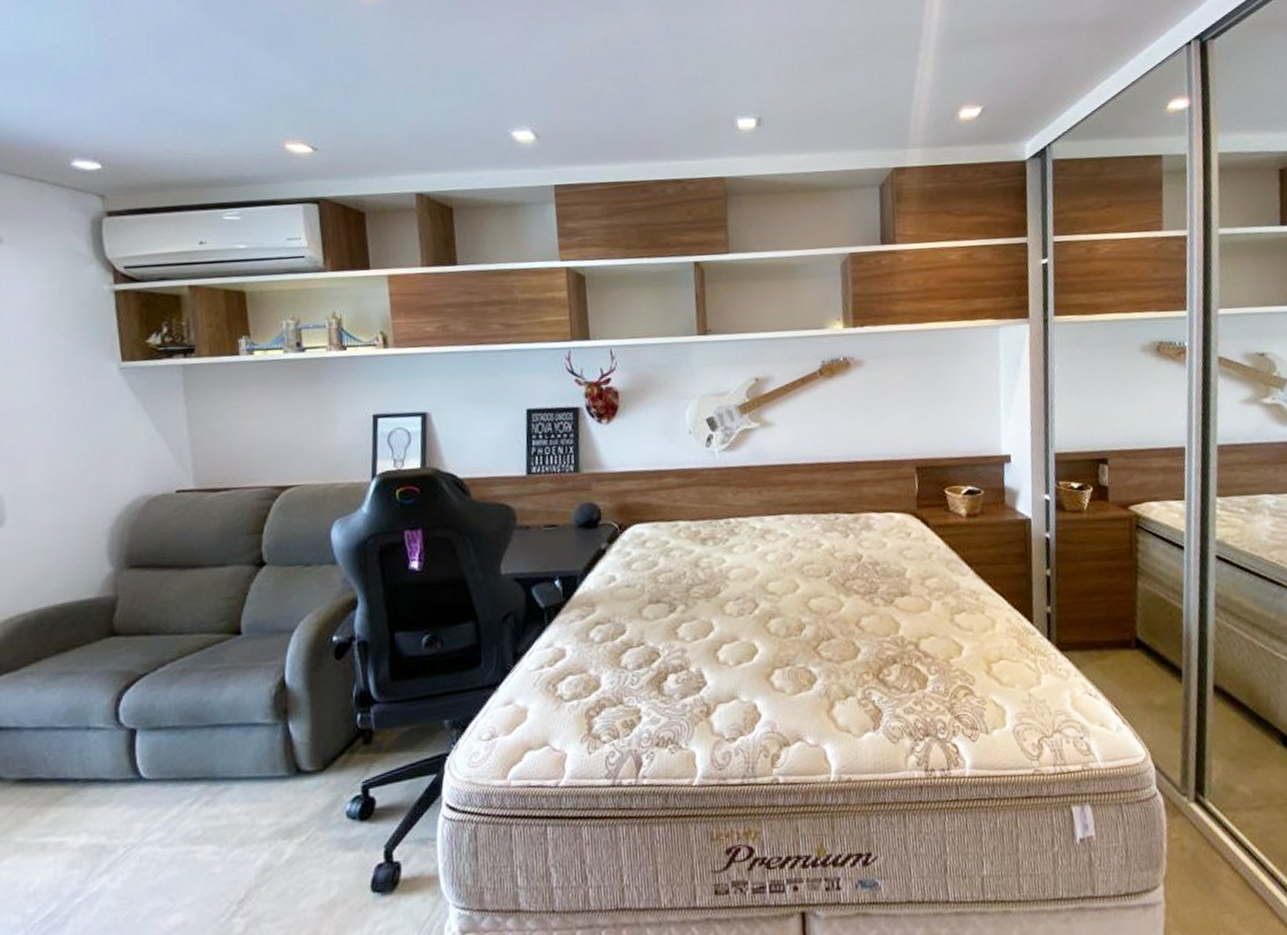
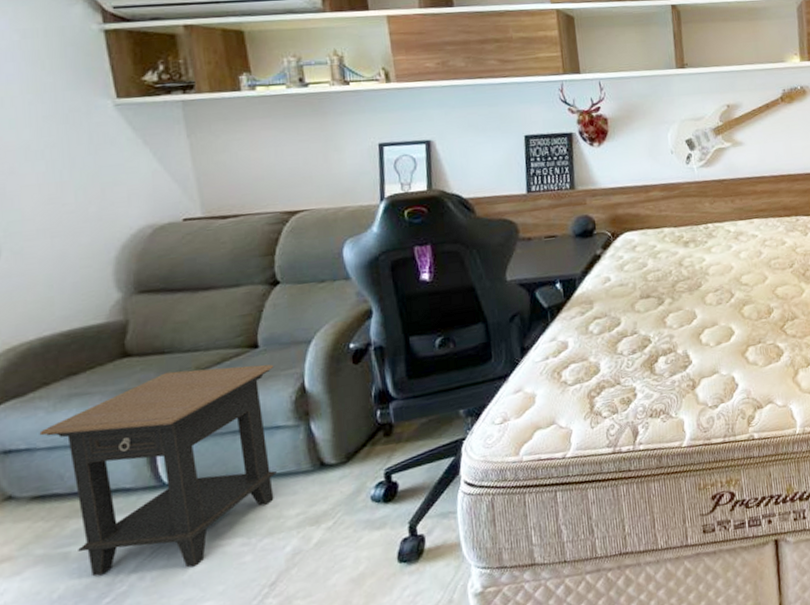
side table: none [28,653,256,873] -> present [39,364,277,577]

